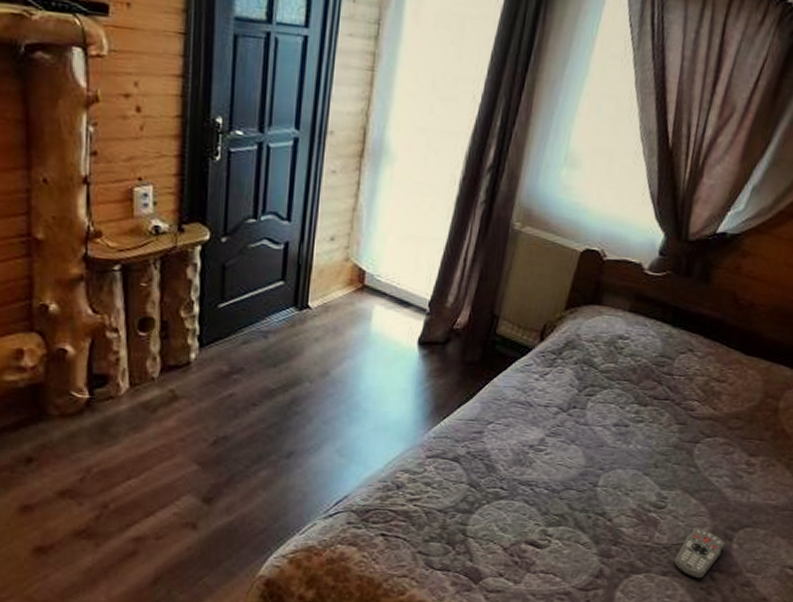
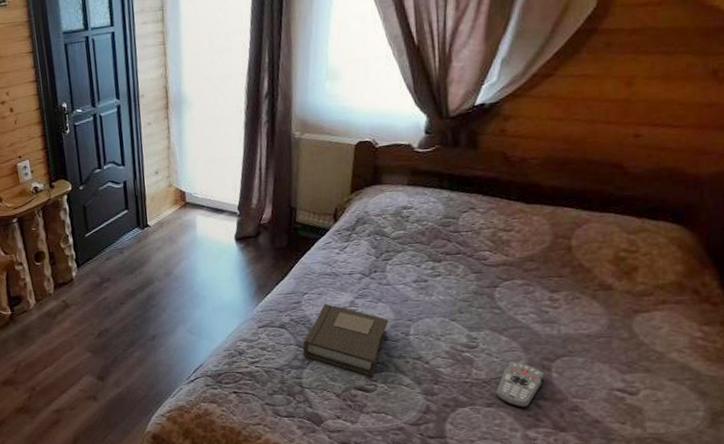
book: none [473,437,579,531] -> present [302,303,389,377]

